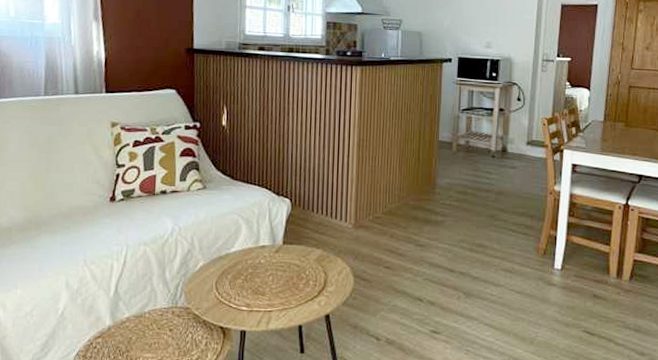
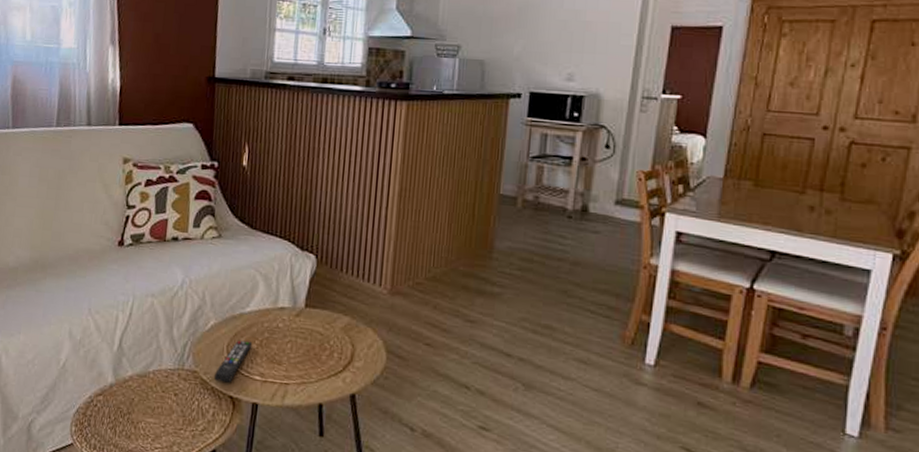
remote control: none [205,277,239,315] -> present [213,340,253,383]

